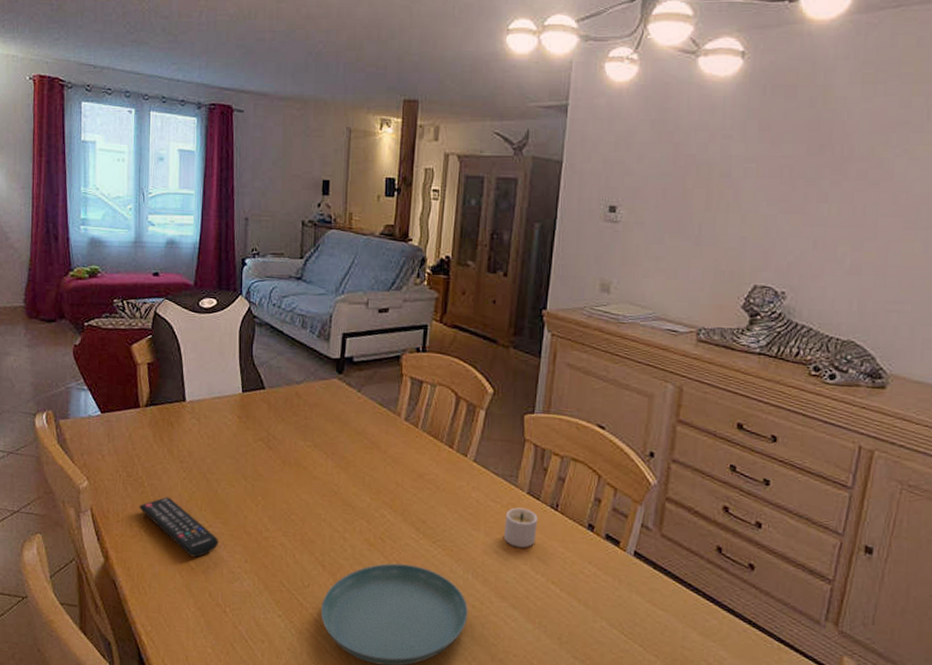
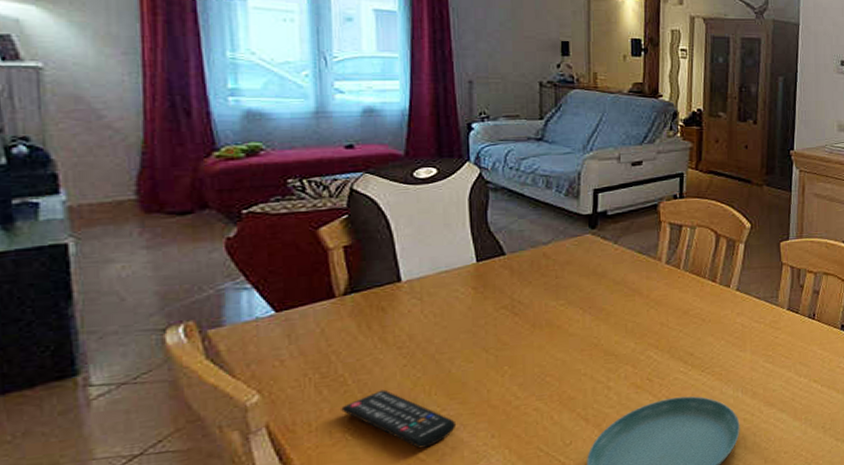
candle: present [503,507,538,548] -> none [768,323,798,358]

